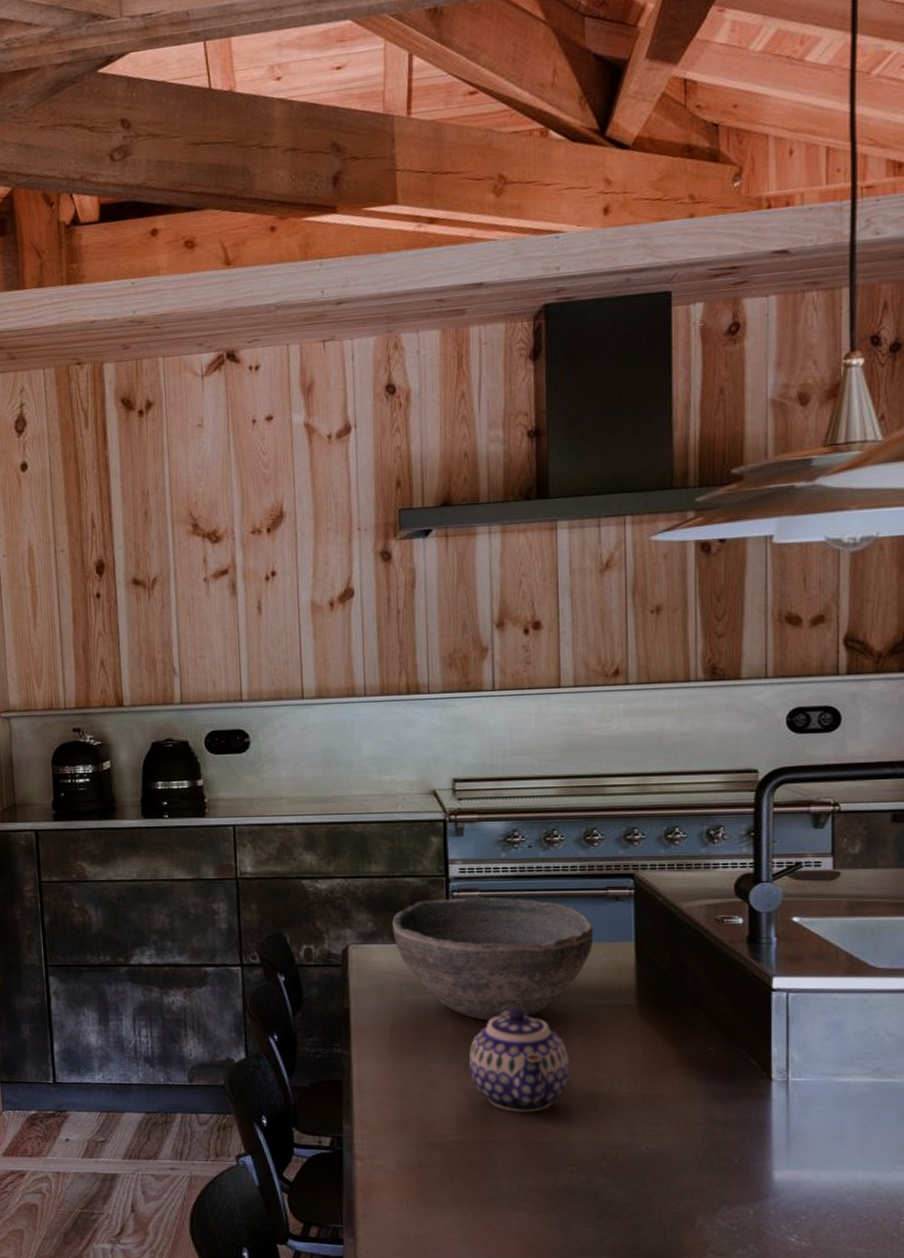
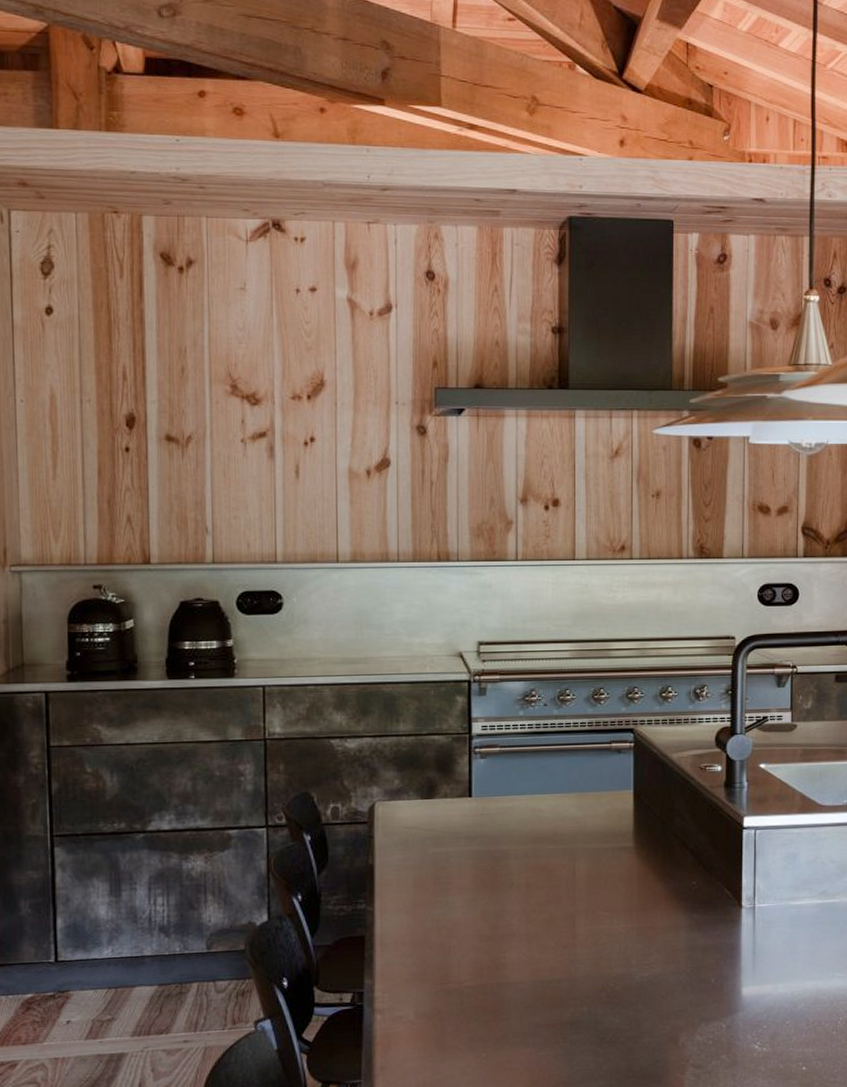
bowl: present [392,896,594,1021] -> none [418,752,599,869]
teapot: present [469,1005,570,1112] -> none [486,853,575,953]

